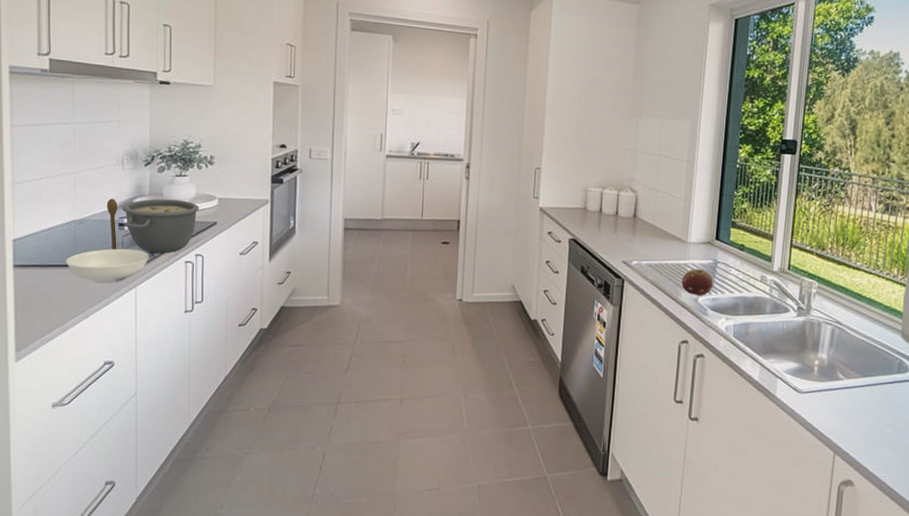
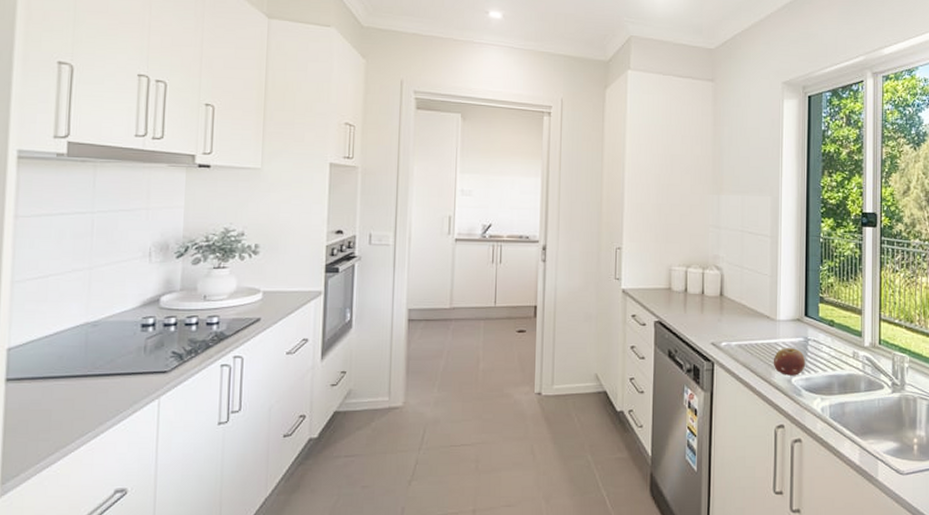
bowl: present [65,248,149,284] -> none [72,353,177,395]
cooking pot: present [106,198,199,254] -> none [127,294,240,357]

